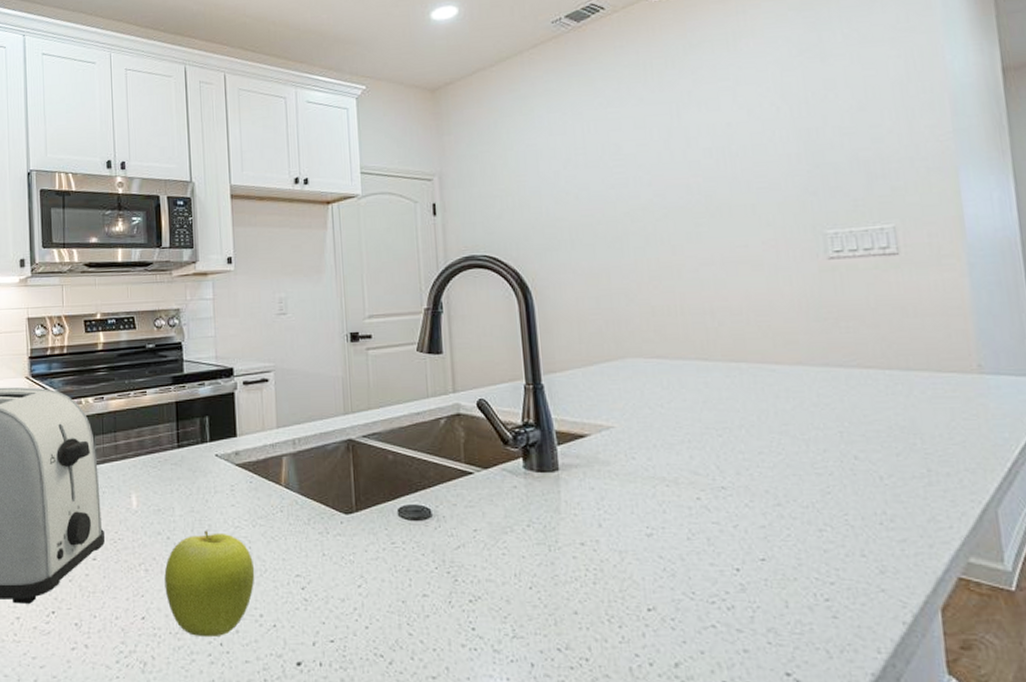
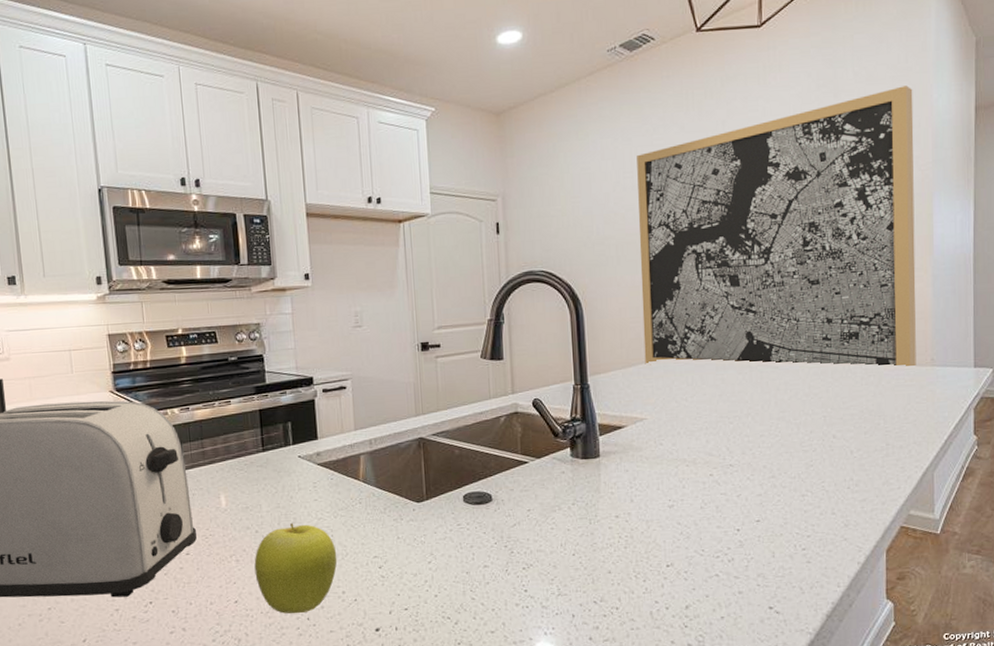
wall art: none [589,47,958,373] -> present [637,86,916,366]

